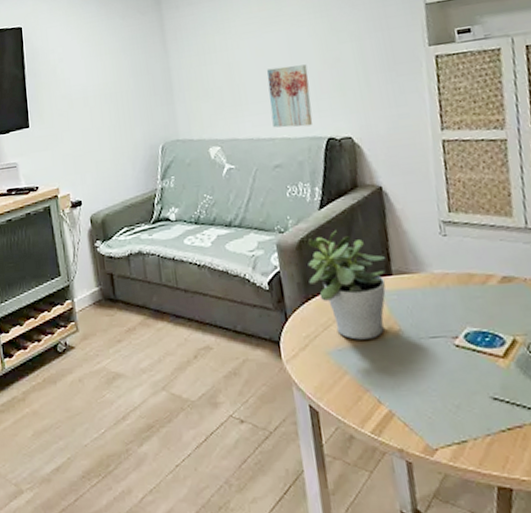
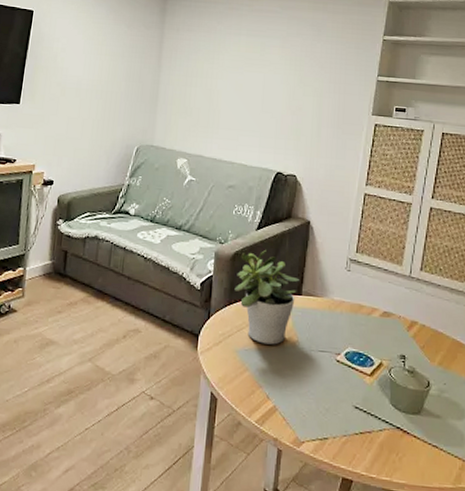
wall art: present [267,64,313,128] -> none [235,102,274,159]

